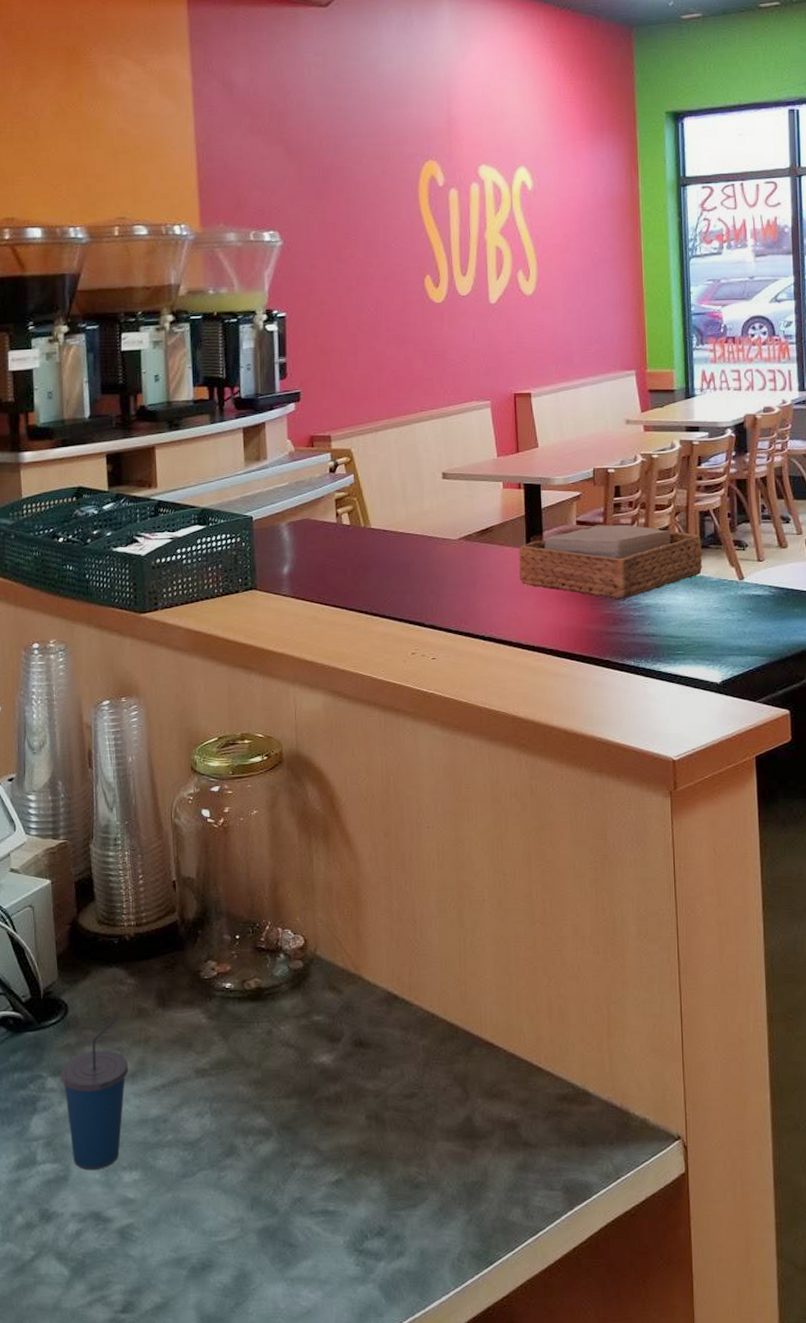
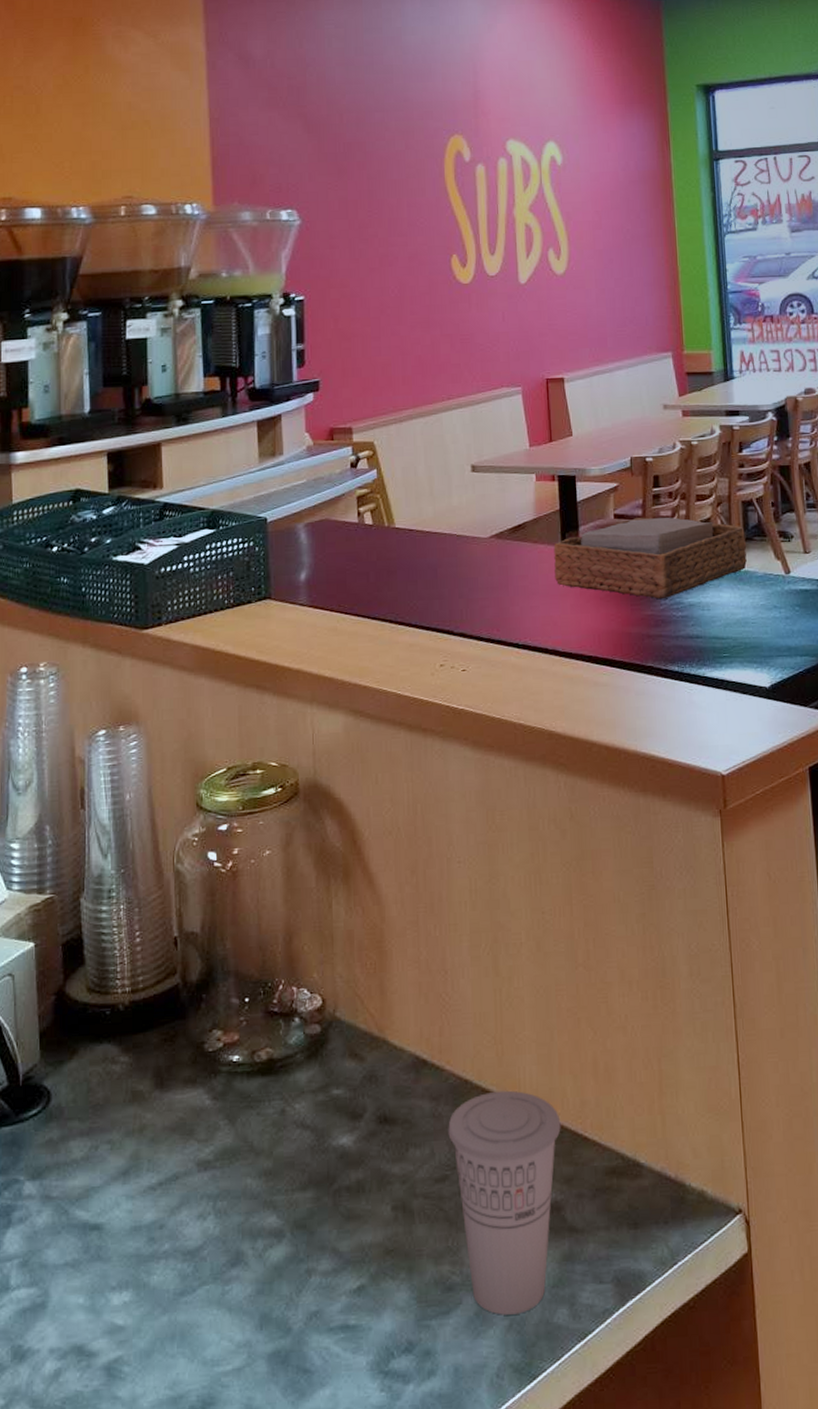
cup: present [61,1017,129,1171] -> none [41,1104,120,1294]
cup: none [416,1025,518,1211] -> present [448,1090,561,1315]

